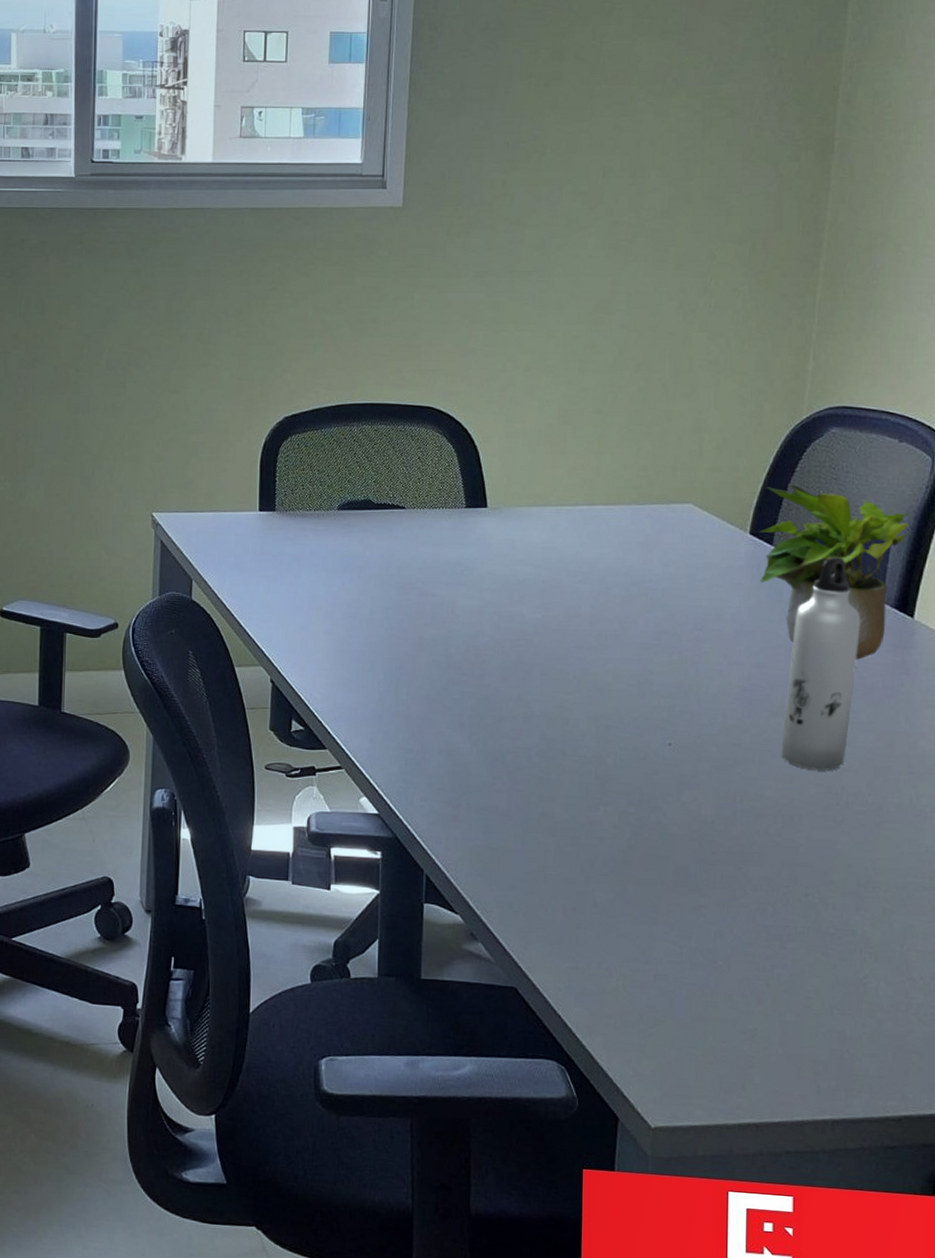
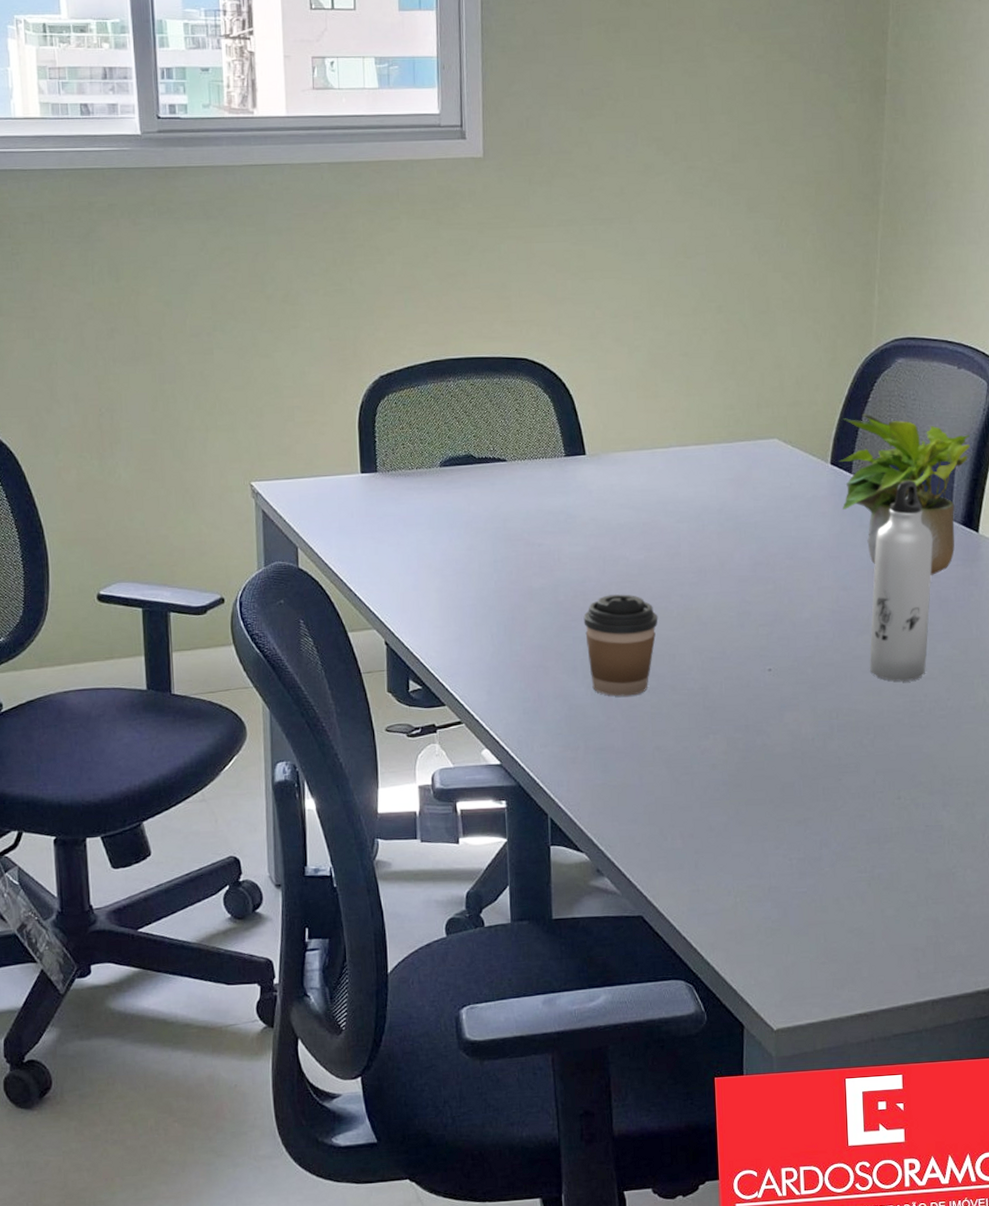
coffee cup: none [474,651,553,757] -> present [583,594,658,697]

